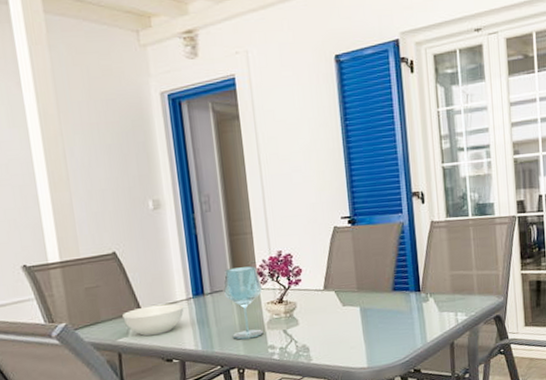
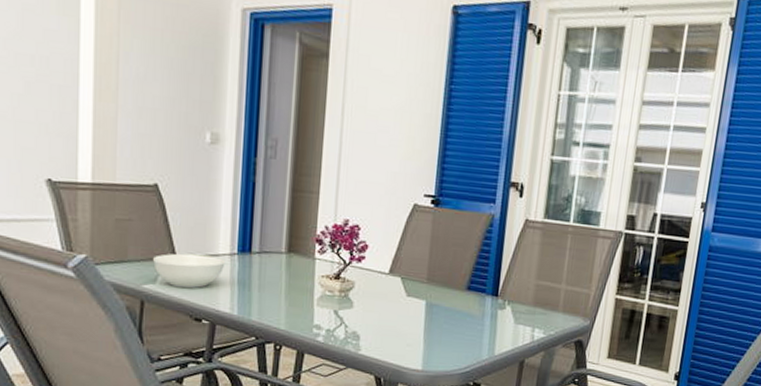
wine glass: present [223,266,264,340] -> none [273,228,320,313]

